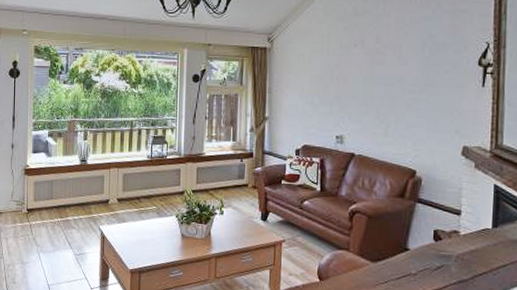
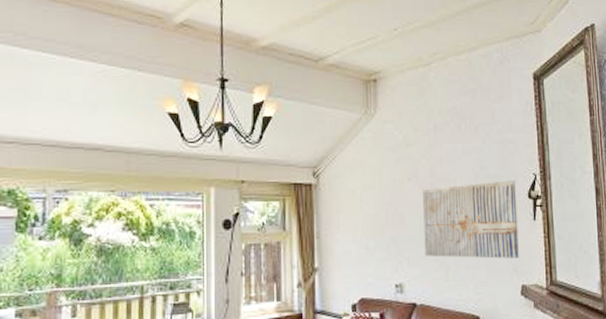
wall art: none [366,48,466,122] -> present [423,180,519,259]

